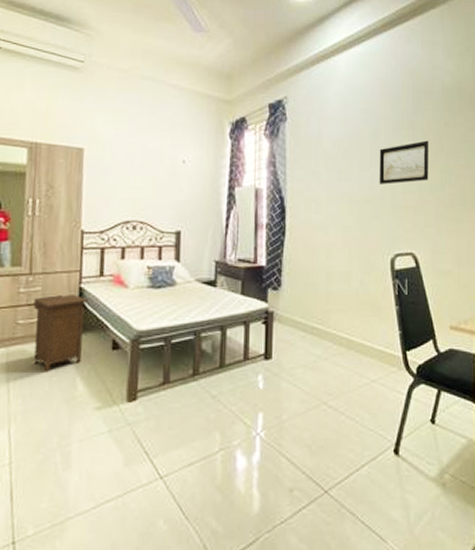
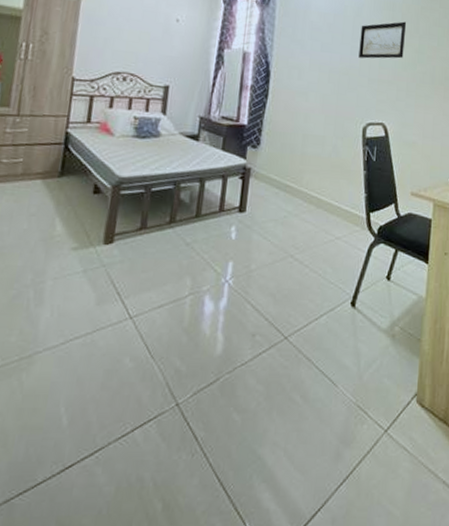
nightstand: present [33,294,88,373] -> none [14,137,74,212]

